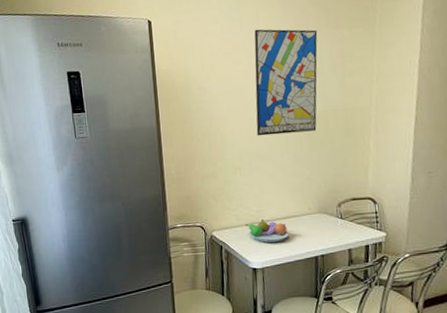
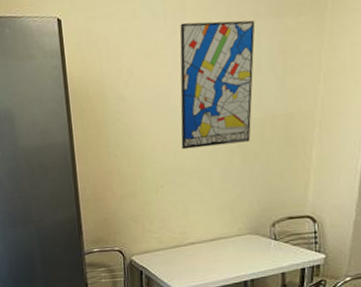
fruit bowl: present [245,218,289,243] -> none [167,241,216,267]

